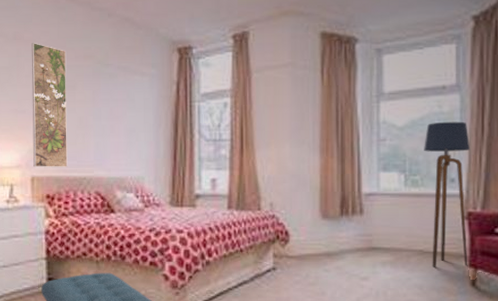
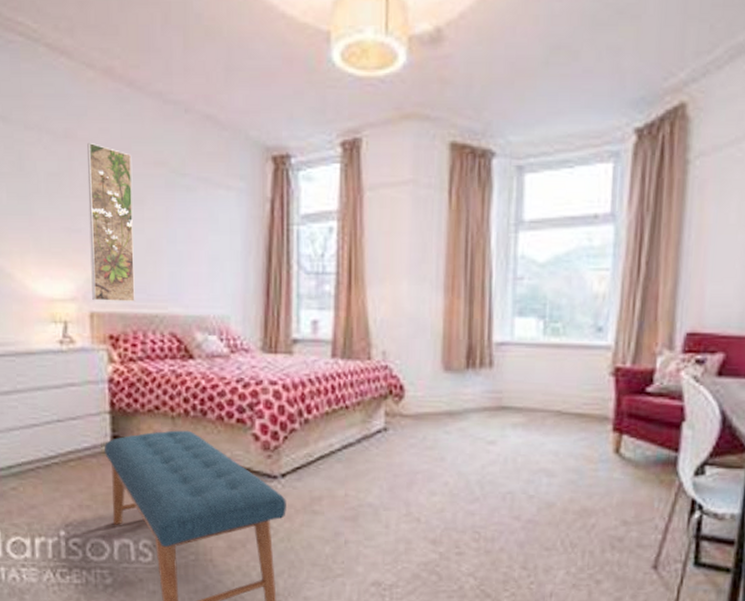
floor lamp: present [424,121,471,267] -> none [568,258,623,431]

